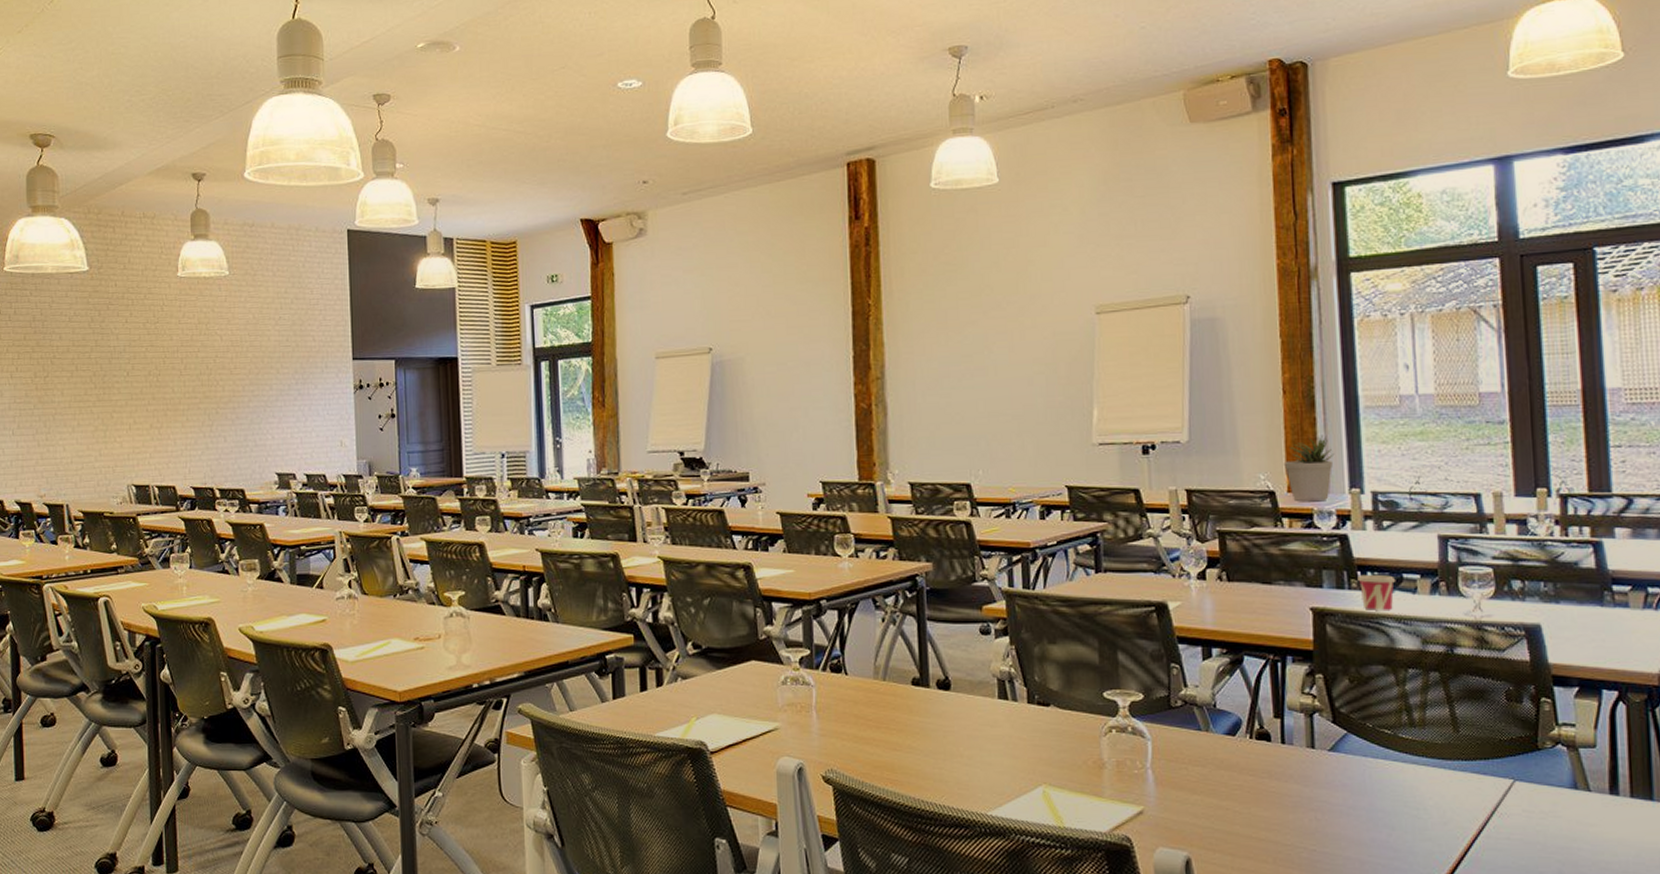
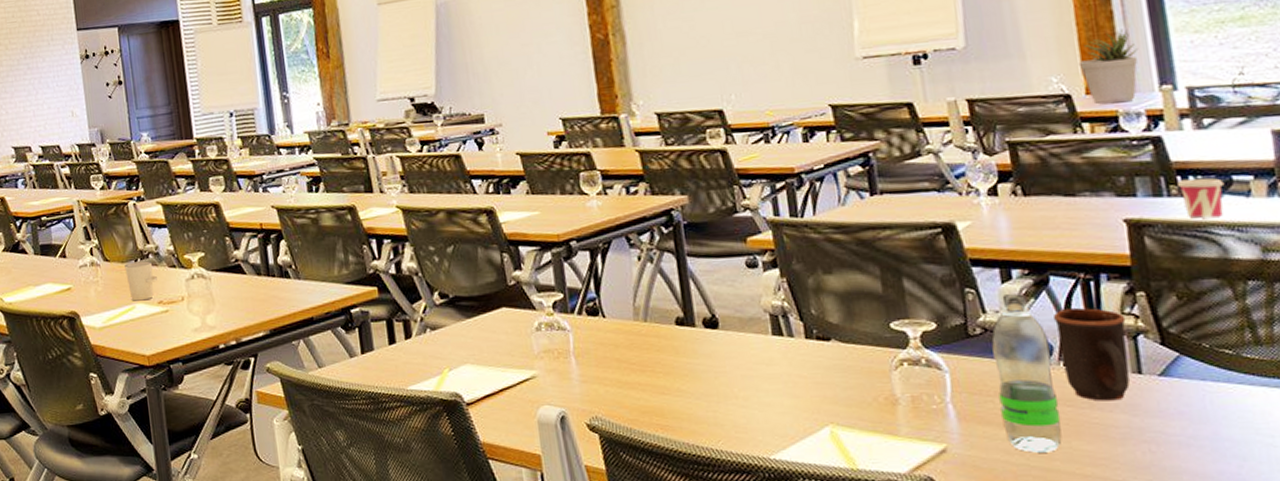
cup: none [383,596,415,636] -> present [125,261,157,301]
bottle: none [1190,671,1244,817] -> present [991,294,1062,453]
mug: none [1243,687,1305,772] -> present [1052,308,1130,401]

